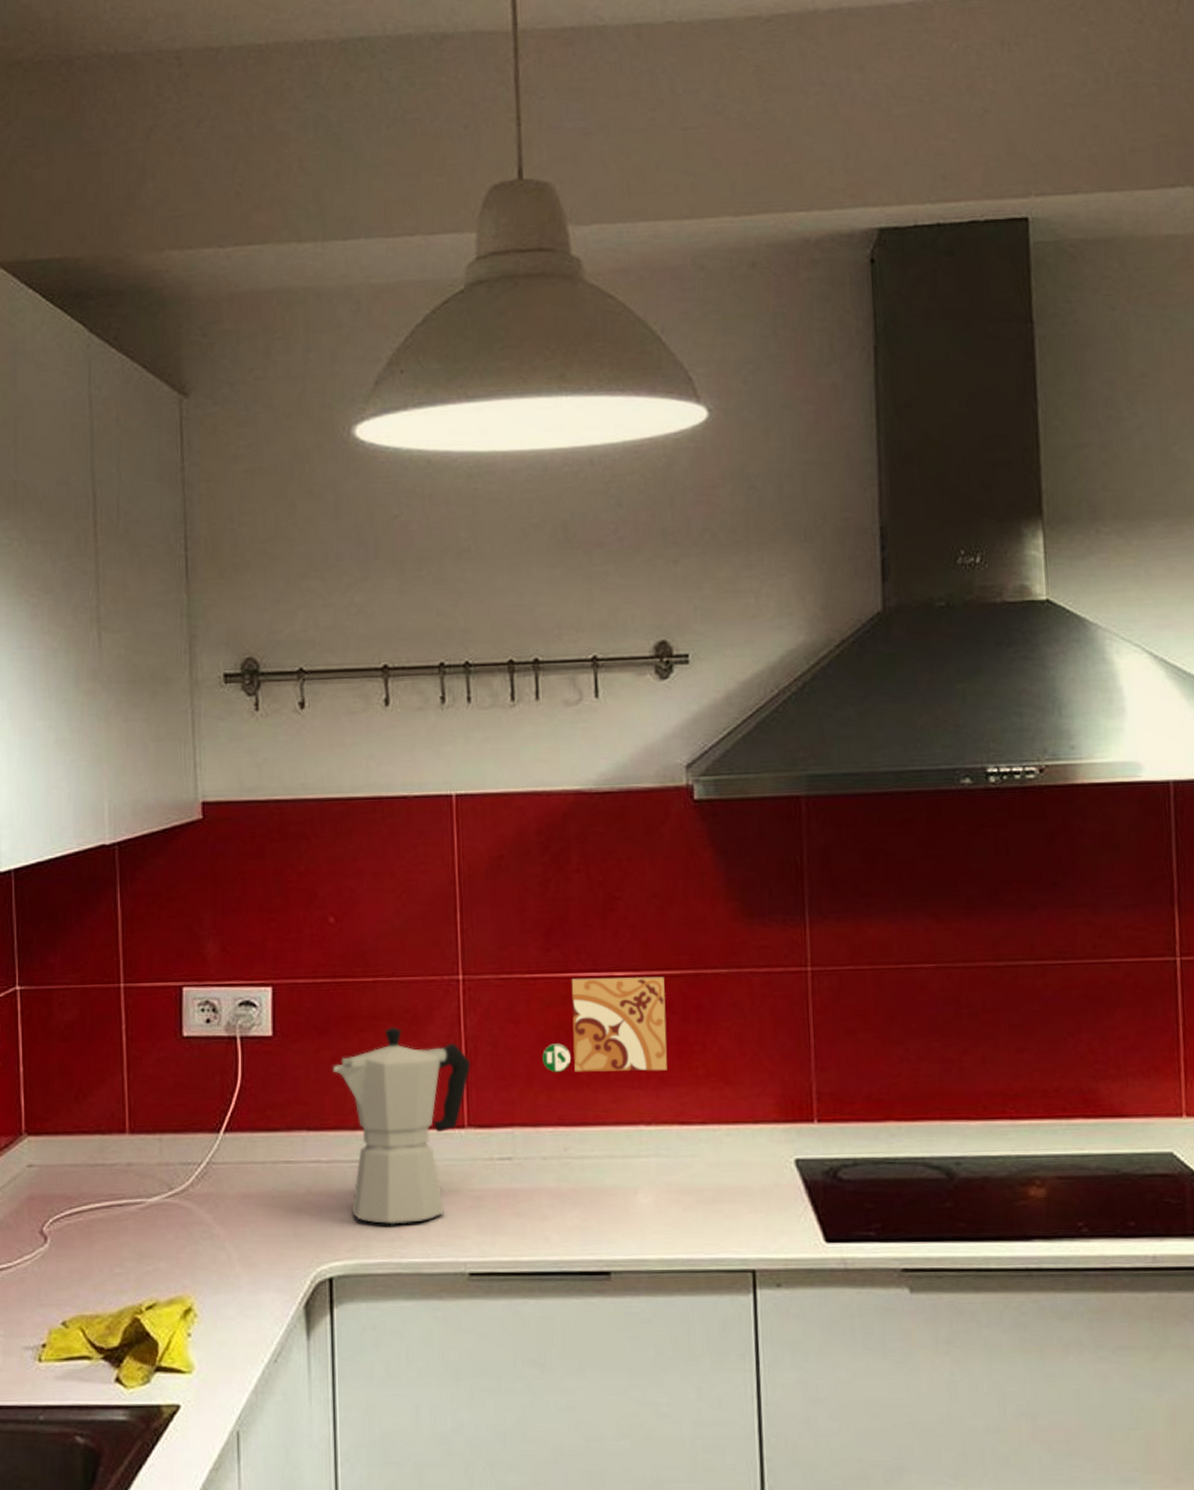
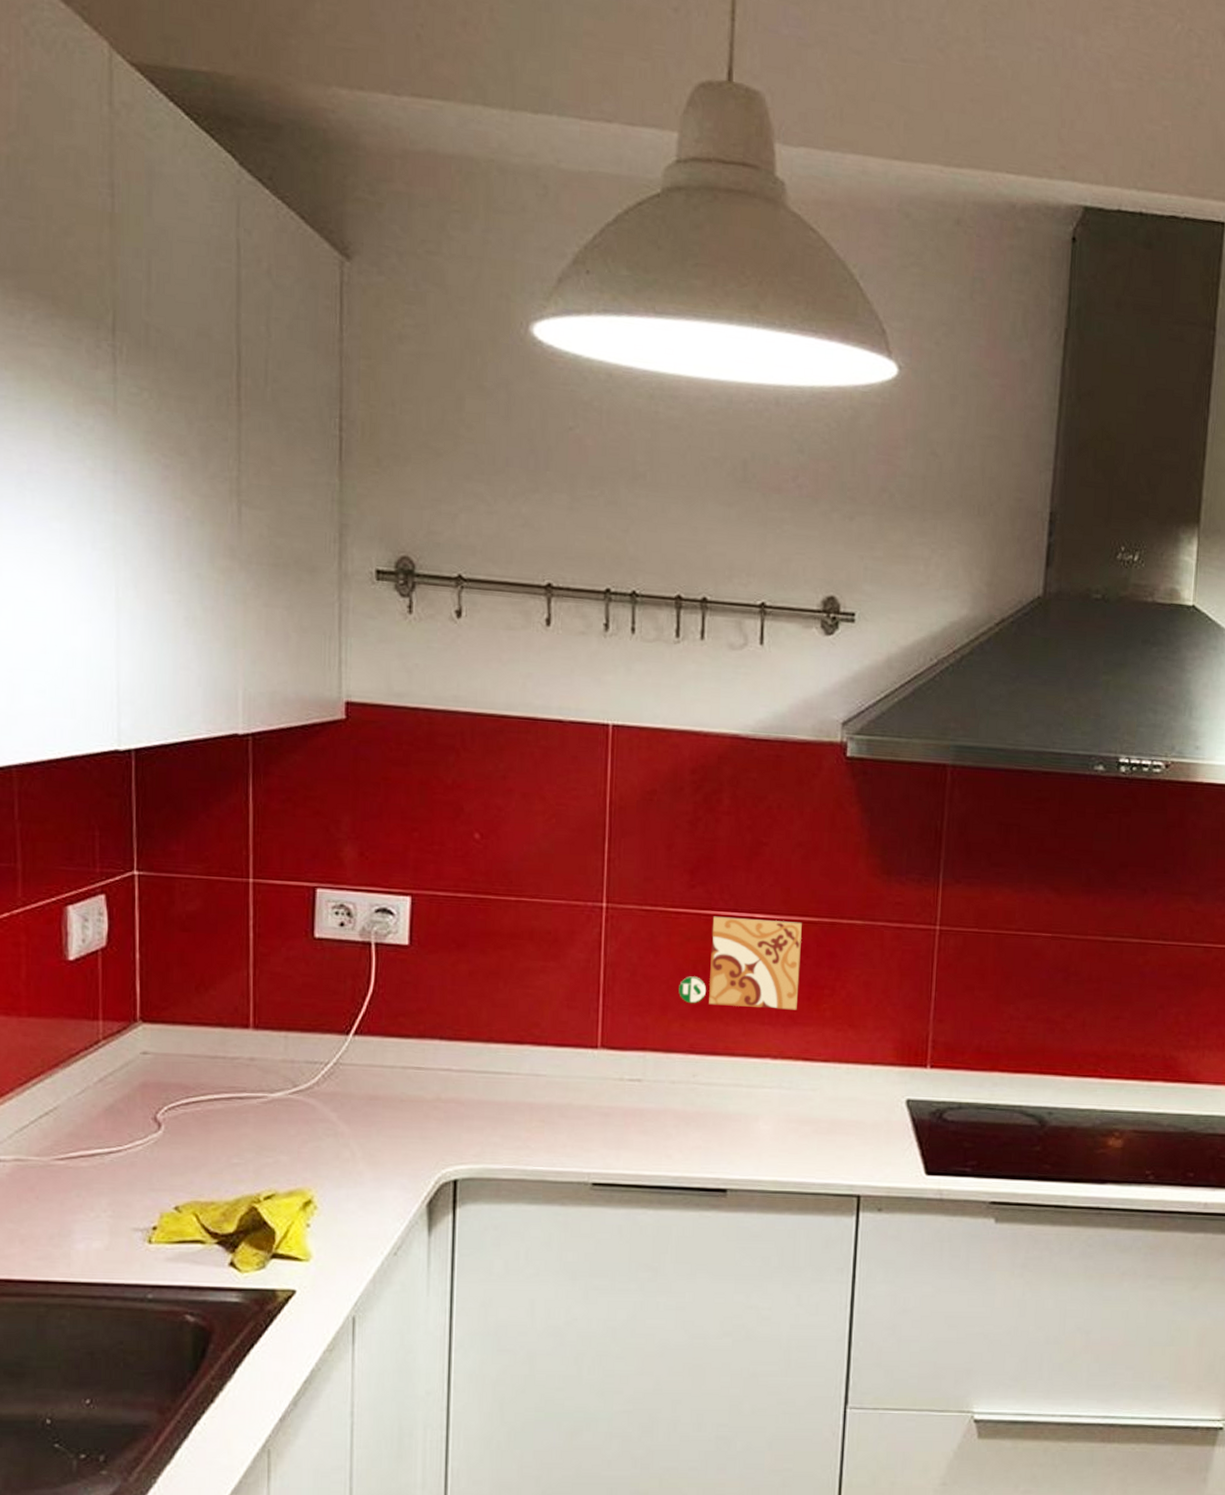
moka pot: present [333,1027,471,1225] -> none [469,947,608,1135]

